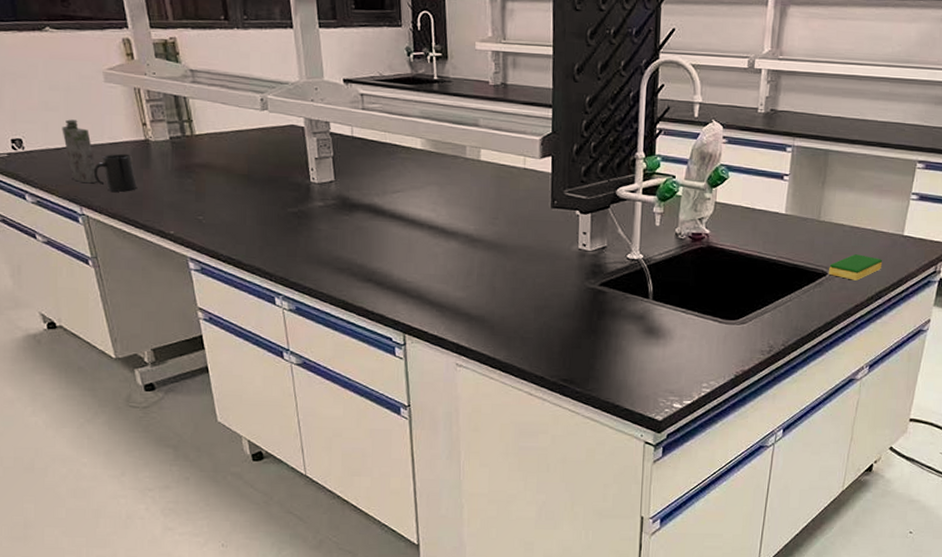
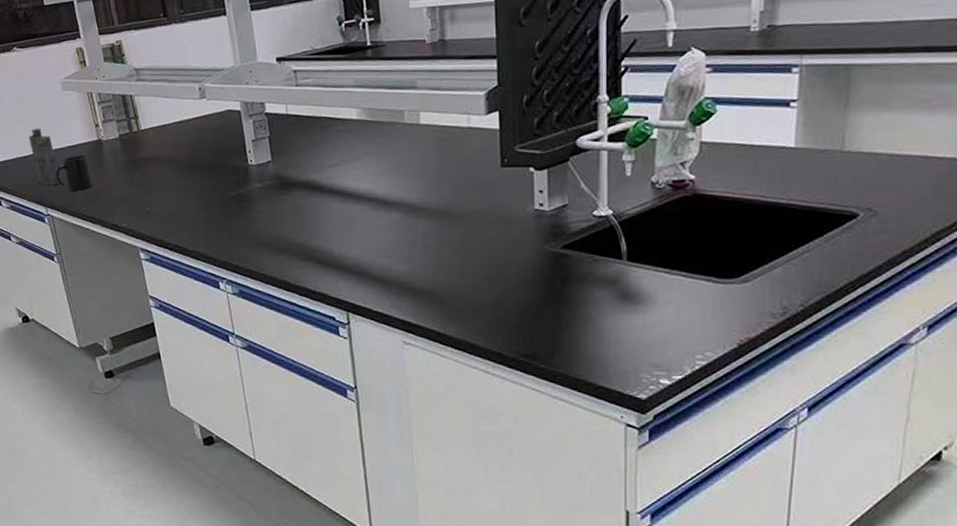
dish sponge: present [829,254,883,281] -> none [861,188,939,221]

